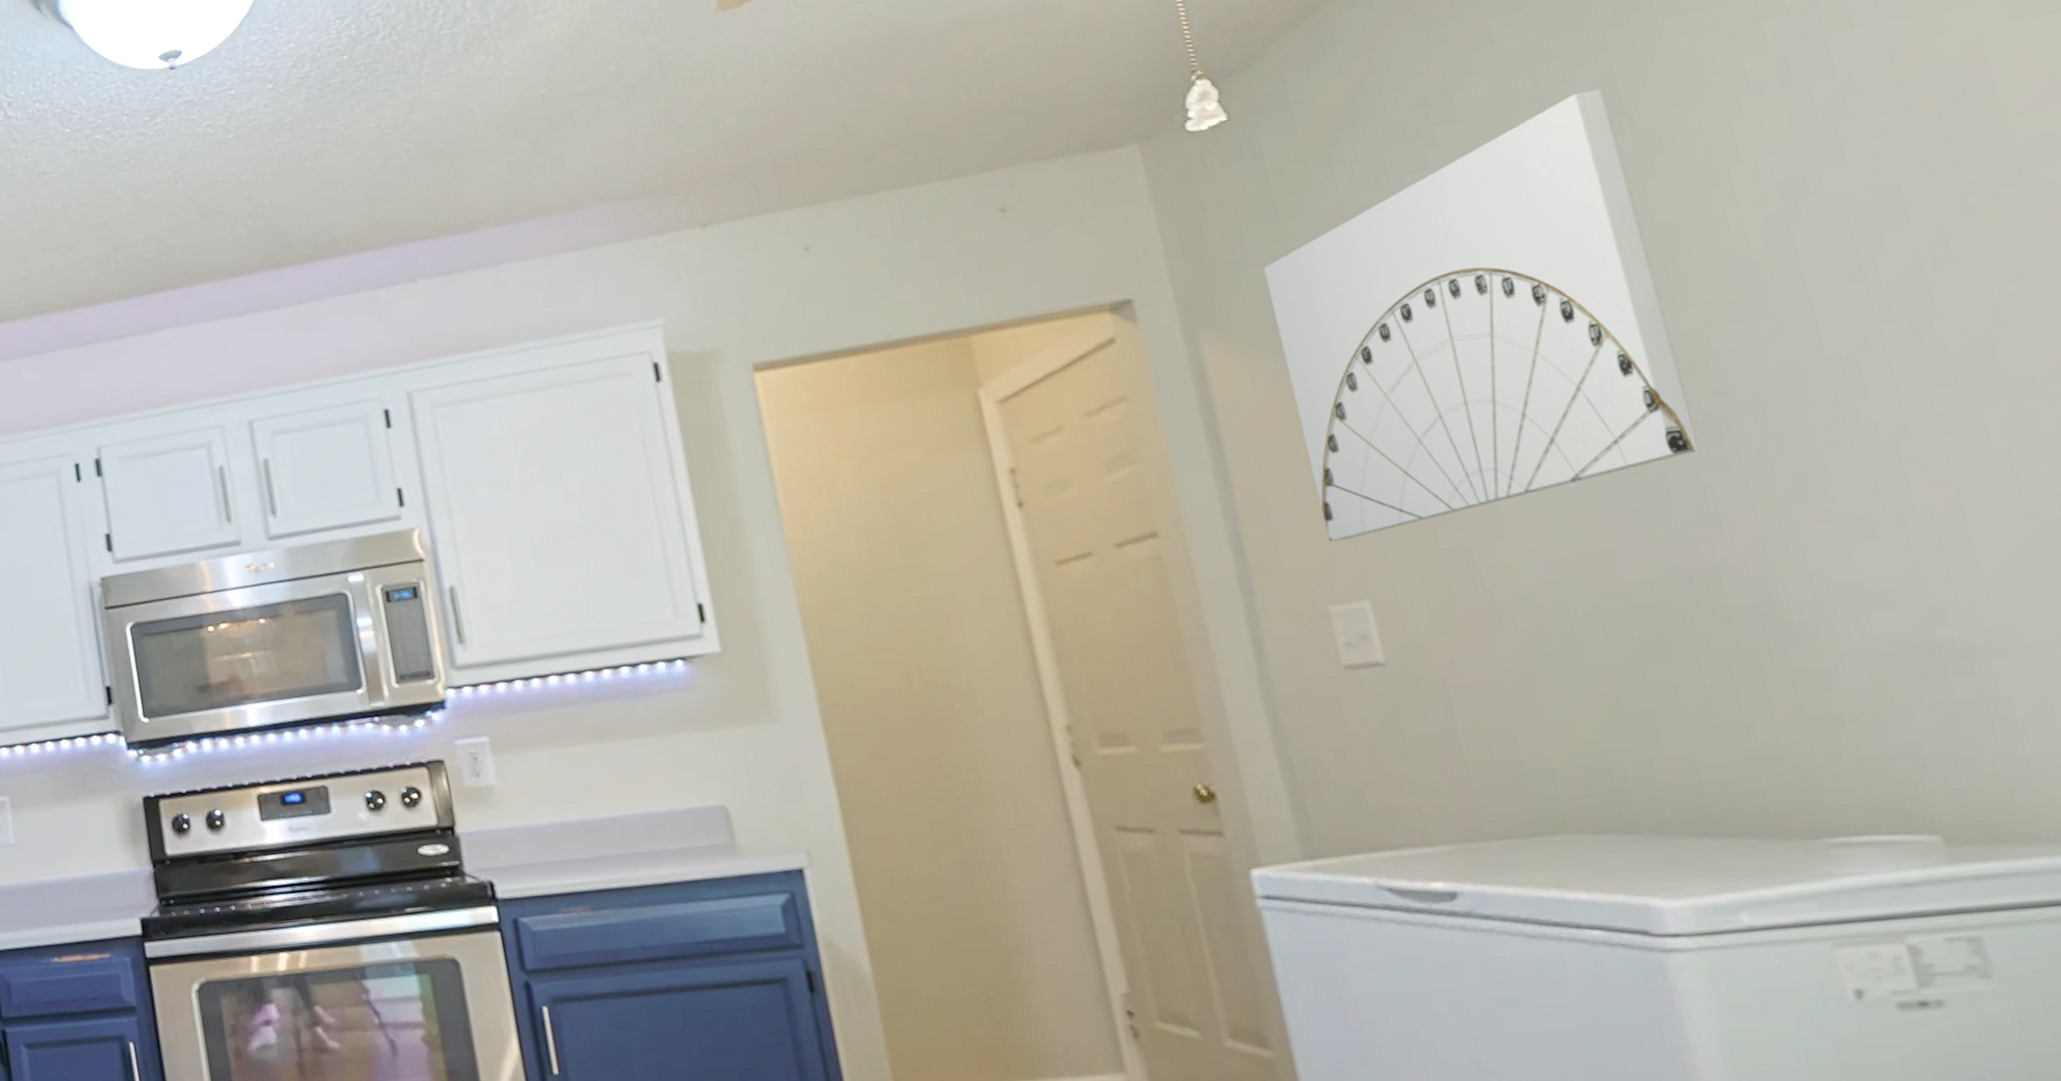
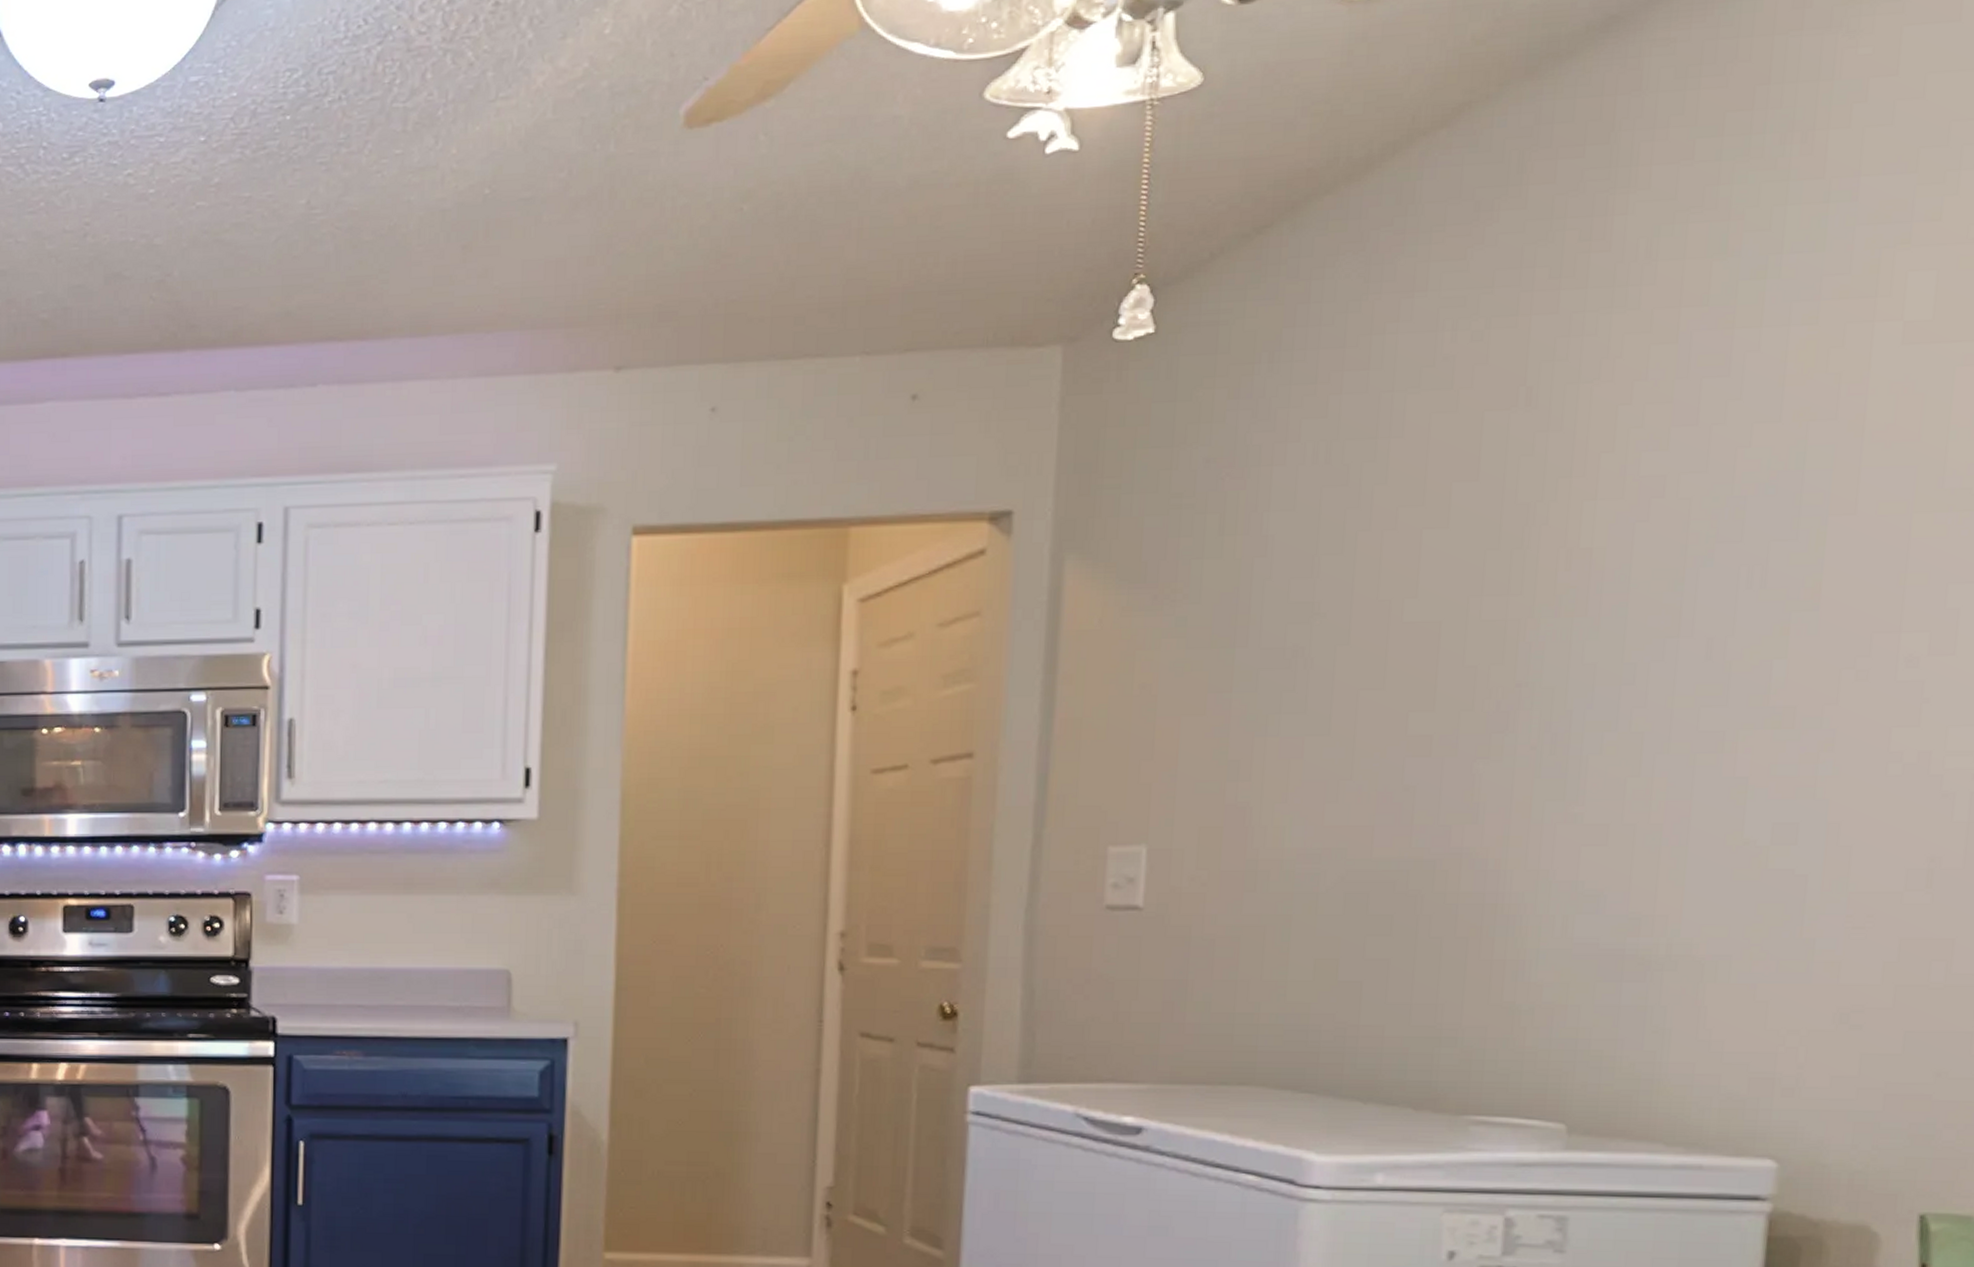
wall art: present [1263,88,1701,541] -> none [1127,355,1514,783]

